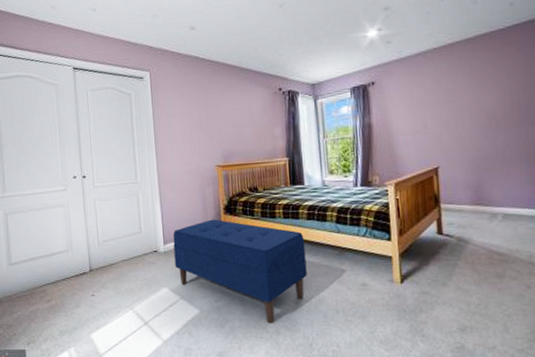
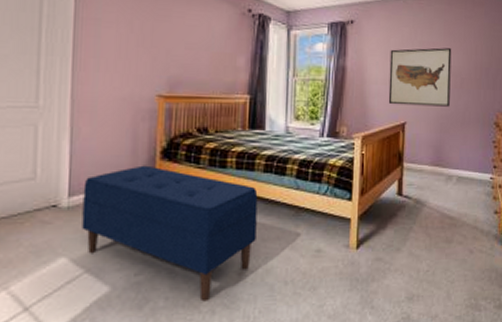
wall art: none [414,91,486,152] -> present [388,48,452,107]

